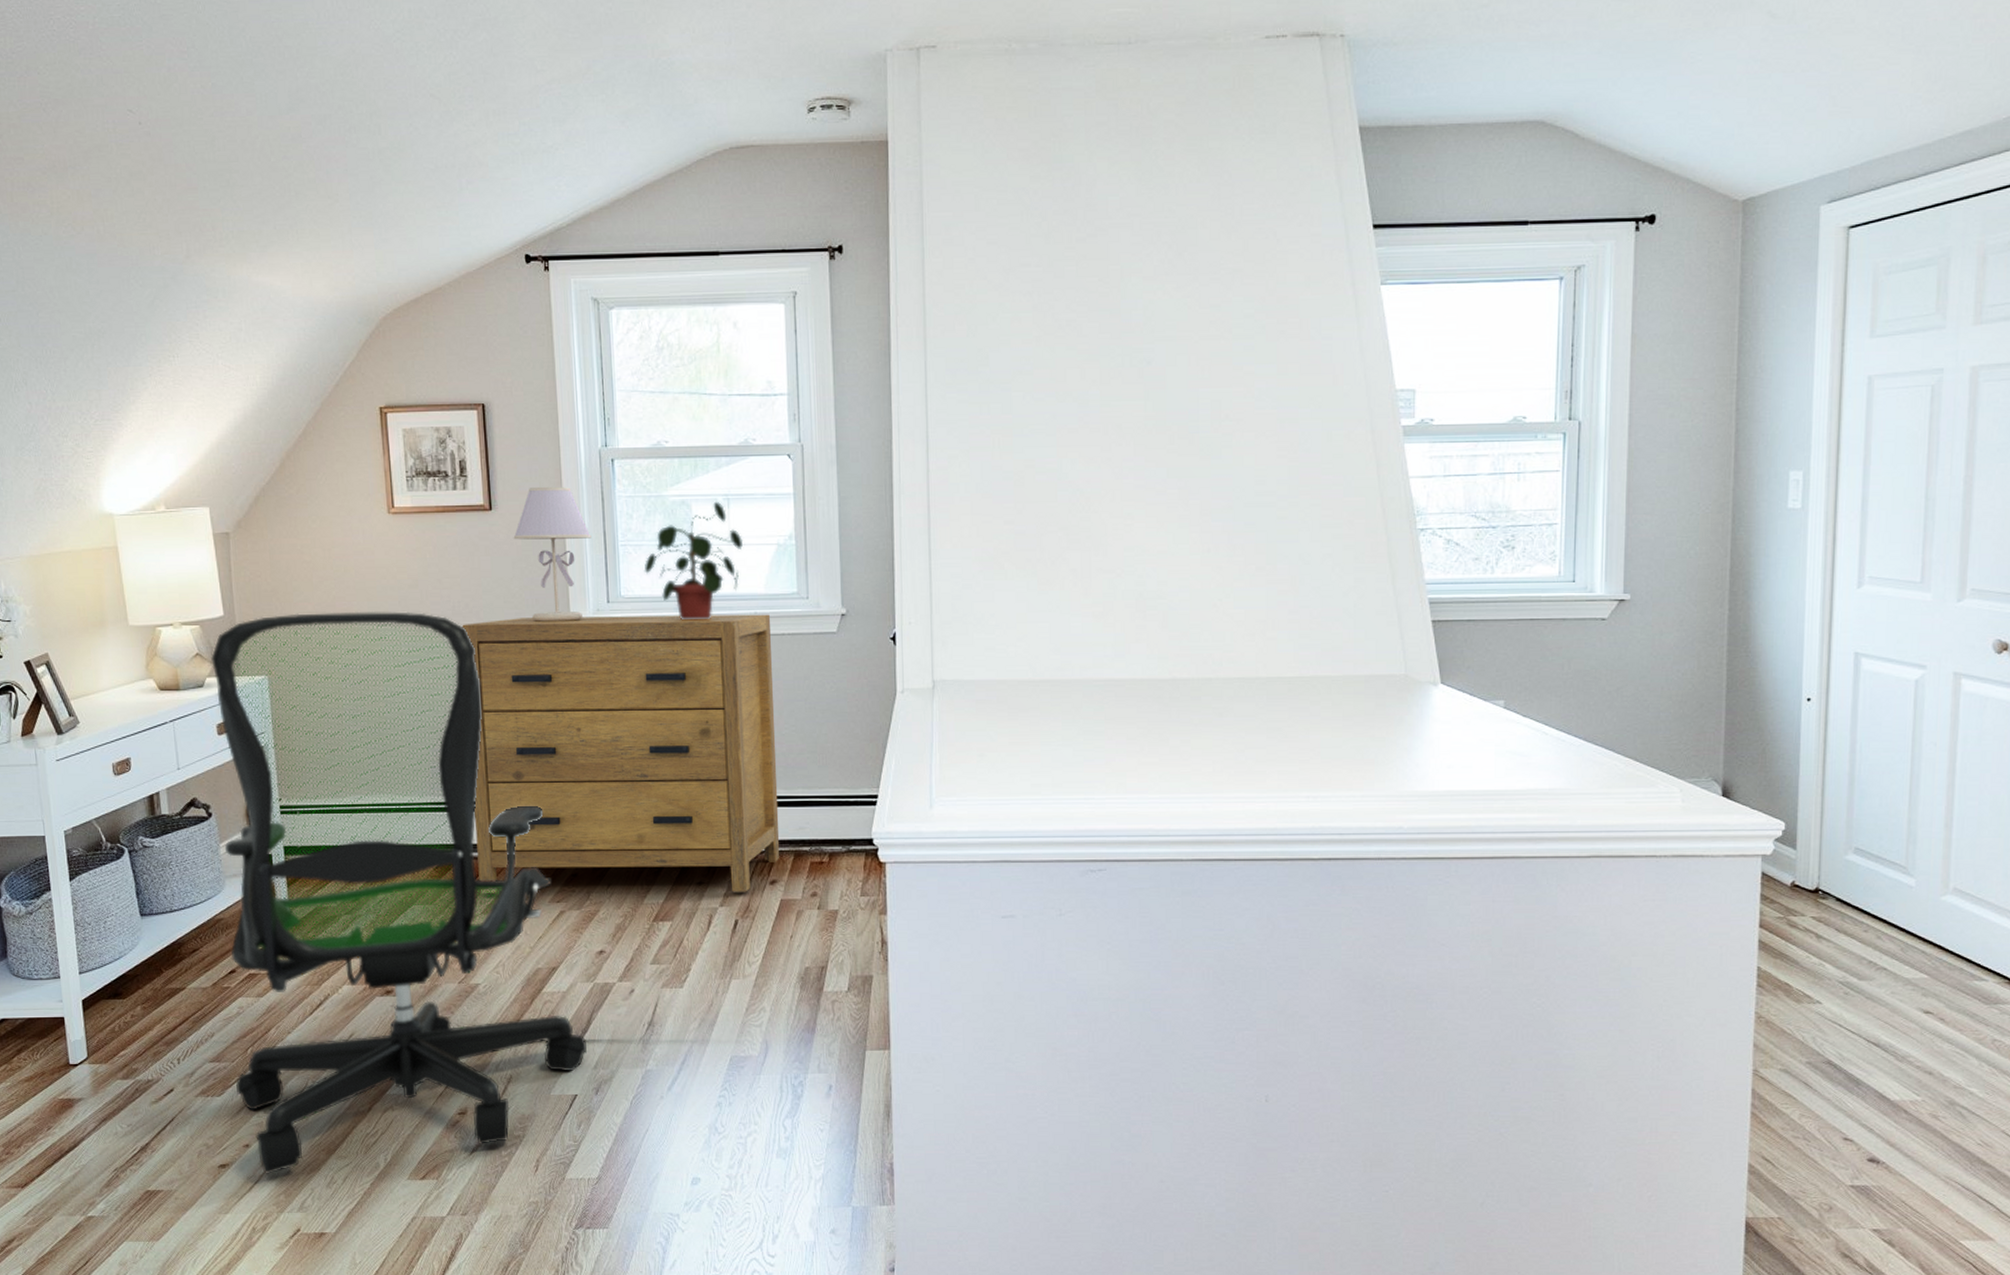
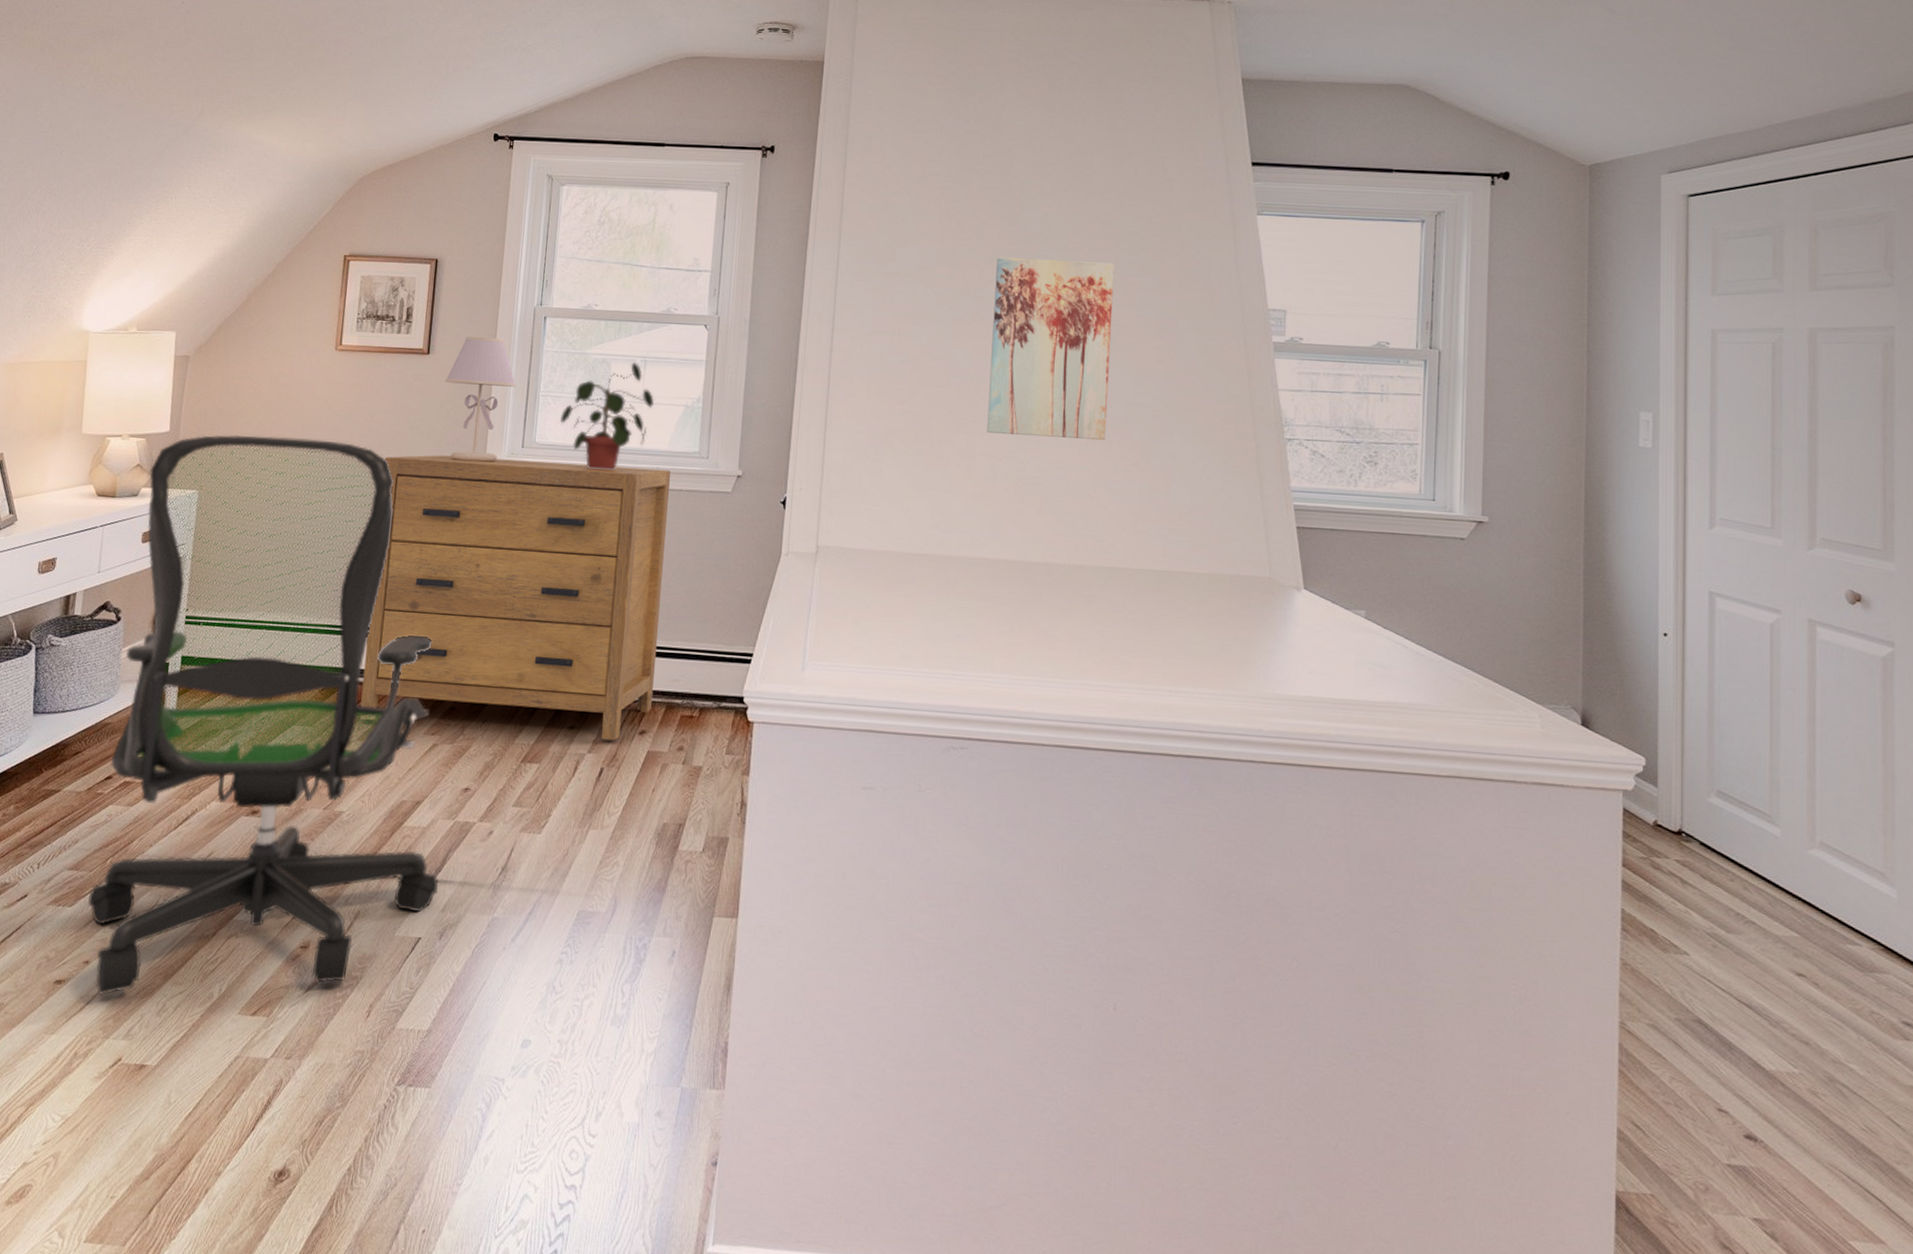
wall art: none [1099,351,1229,547] -> present [987,257,1115,441]

